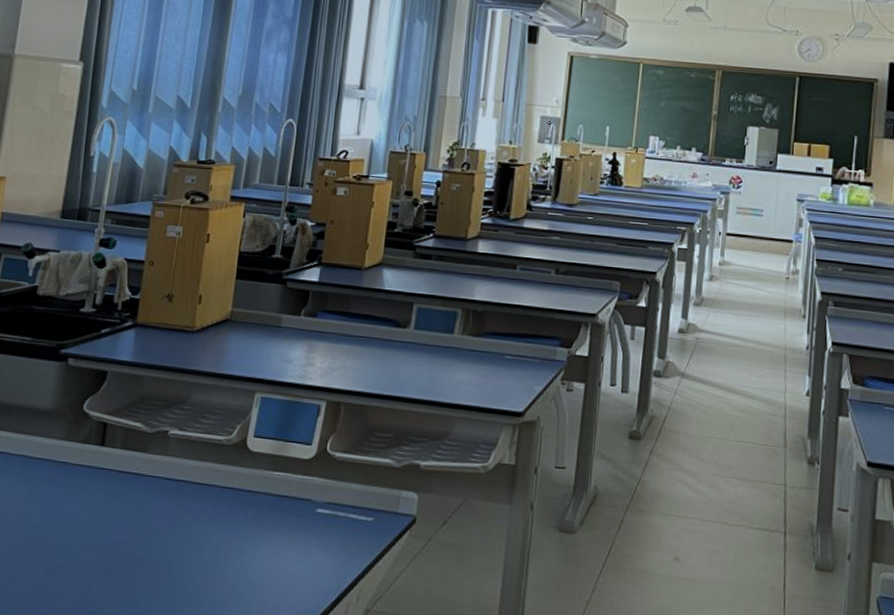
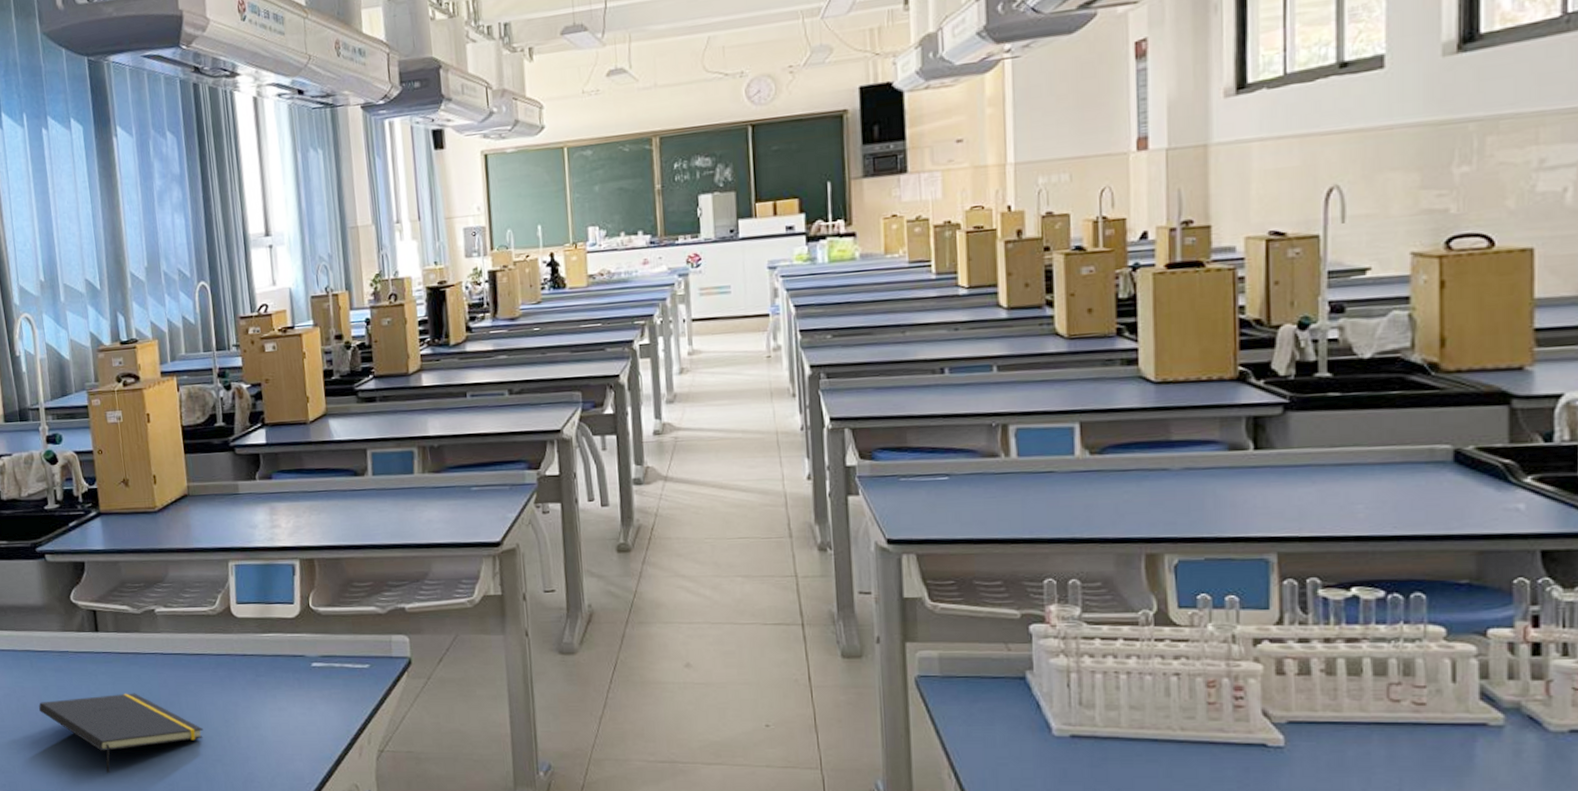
notepad: none [19,513,190,601] -> present [39,693,203,774]

